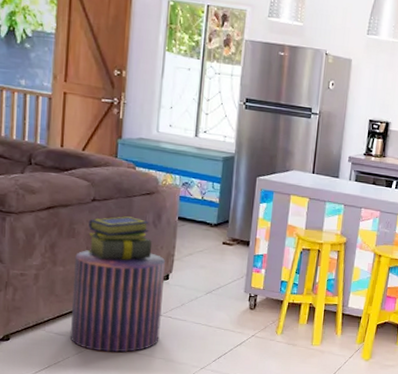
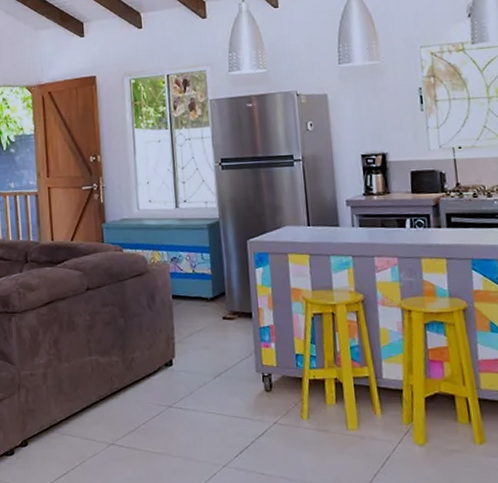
pouf: present [71,250,166,353] -> none [78,338,173,453]
stack of books: present [88,216,152,261] -> none [86,301,151,351]

